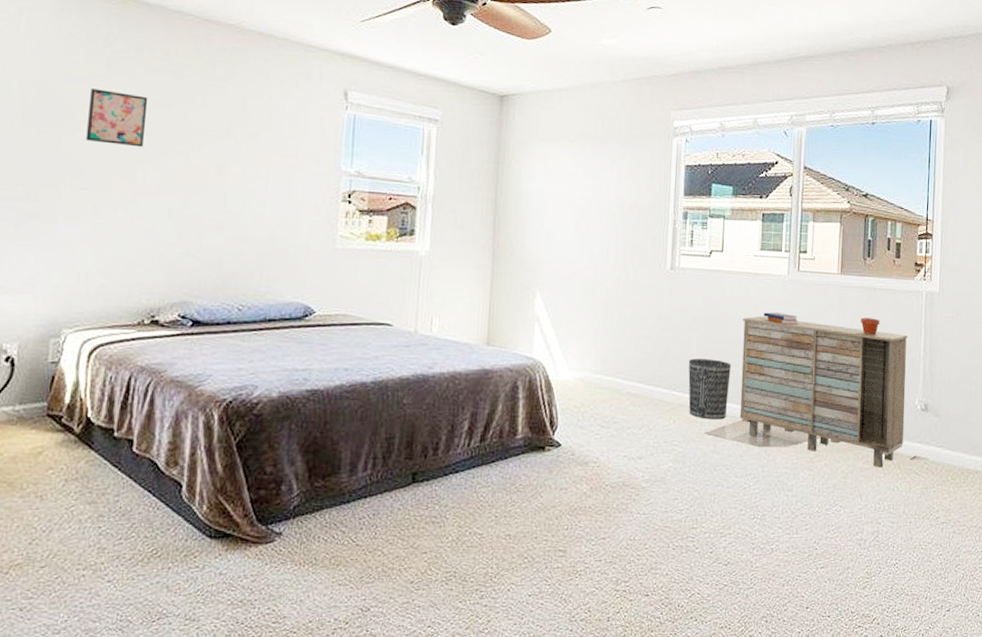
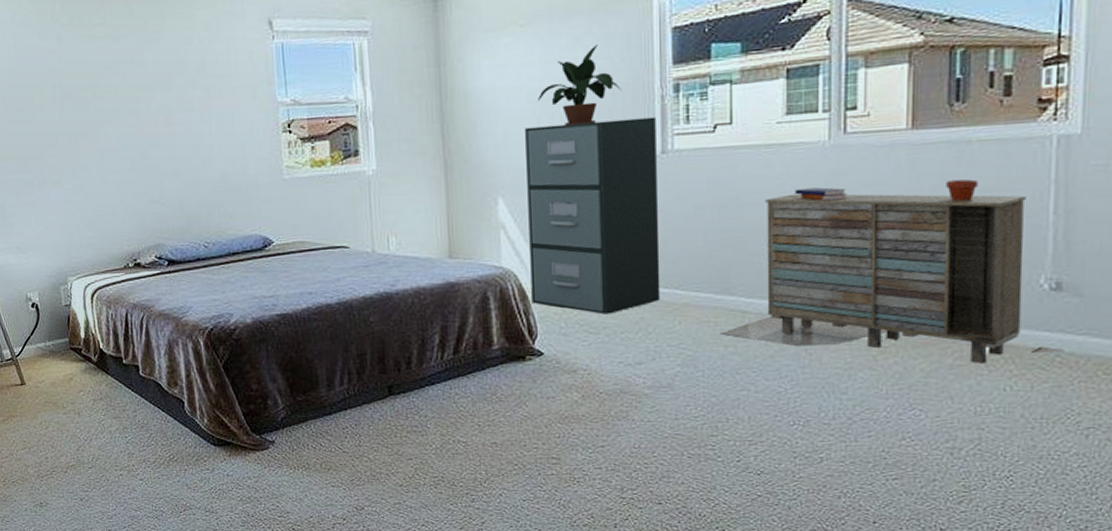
wall art: present [85,89,148,148] -> none [49,63,100,113]
filing cabinet: none [556,231,668,410] -> present [525,117,661,314]
potted plant: none [578,168,645,236] -> present [538,44,622,126]
wastebasket: present [688,359,731,420] -> none [693,250,752,319]

